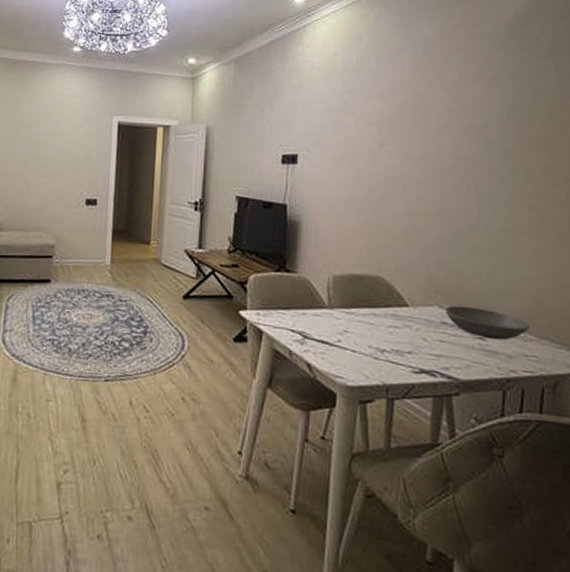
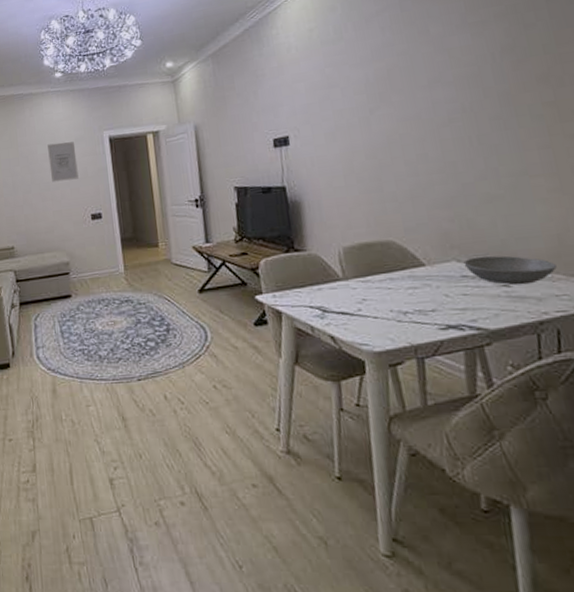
wall art: none [51,118,82,160] -> present [47,141,79,182]

